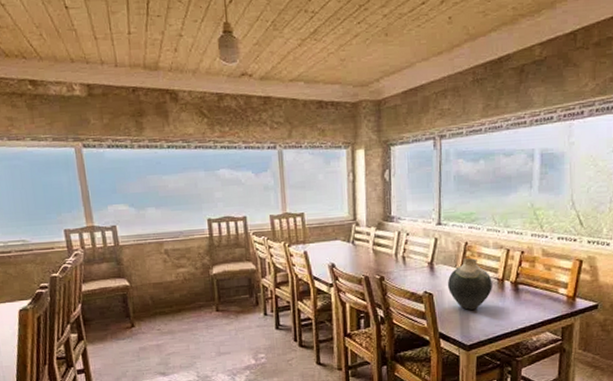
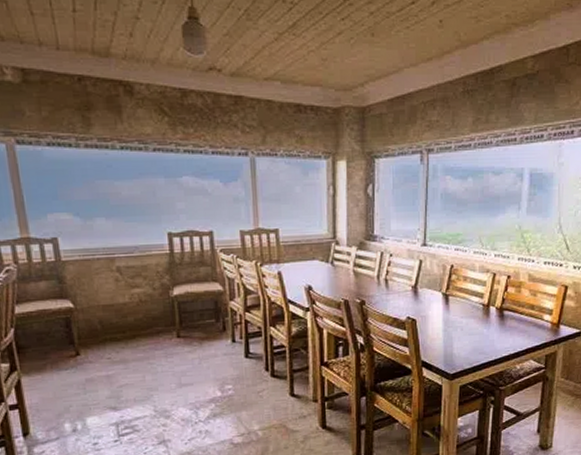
vase: present [447,258,492,310] -> none [431,282,477,337]

